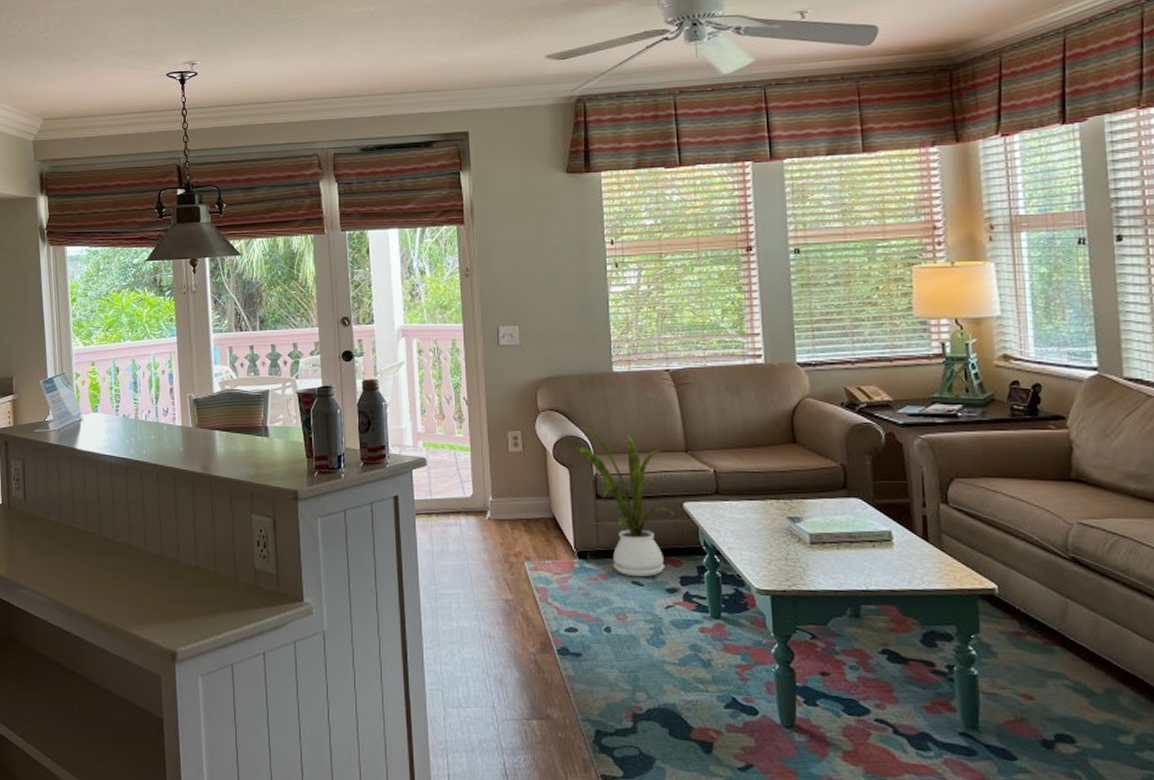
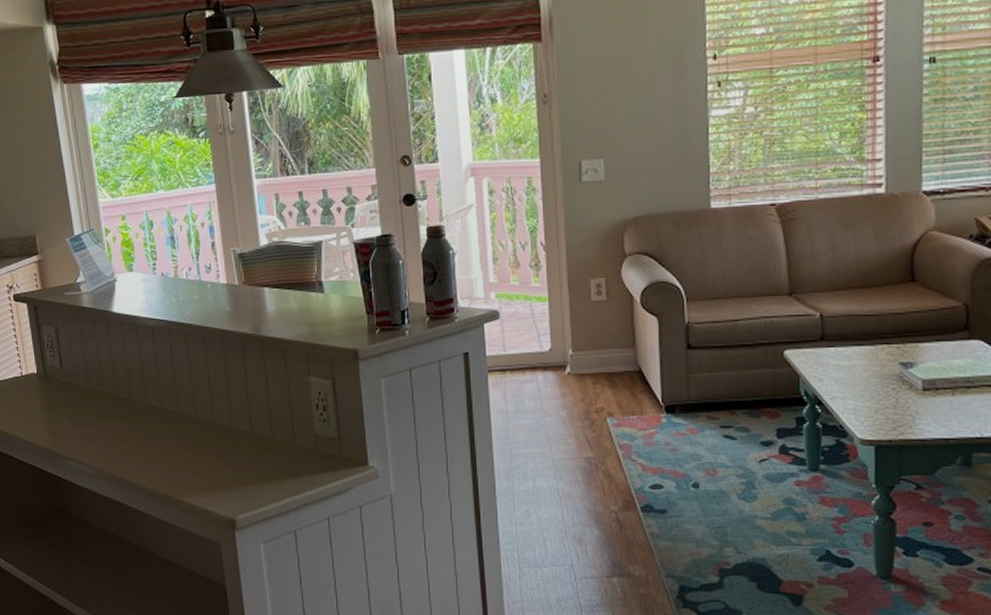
house plant: present [576,426,674,577] -> none [667,270,773,431]

